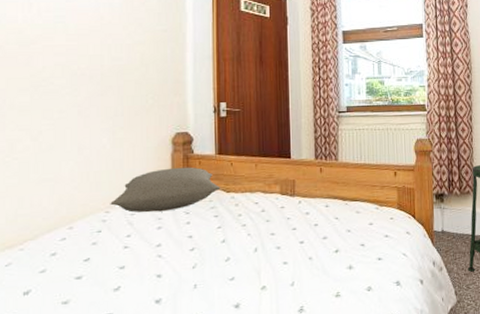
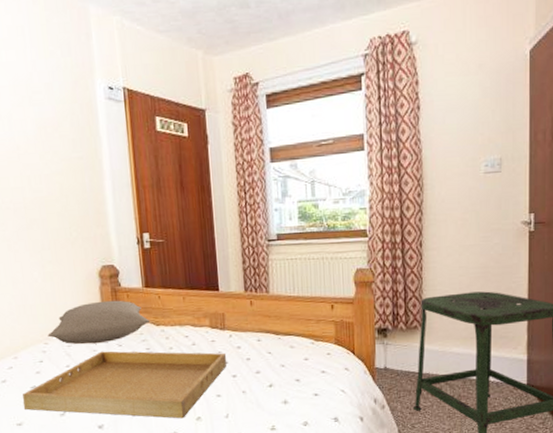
tray: none [74,219,295,289] -> present [23,351,227,419]

